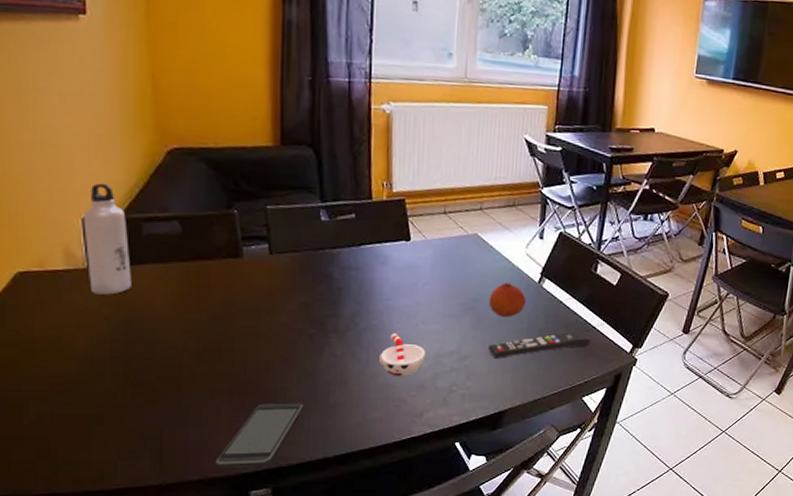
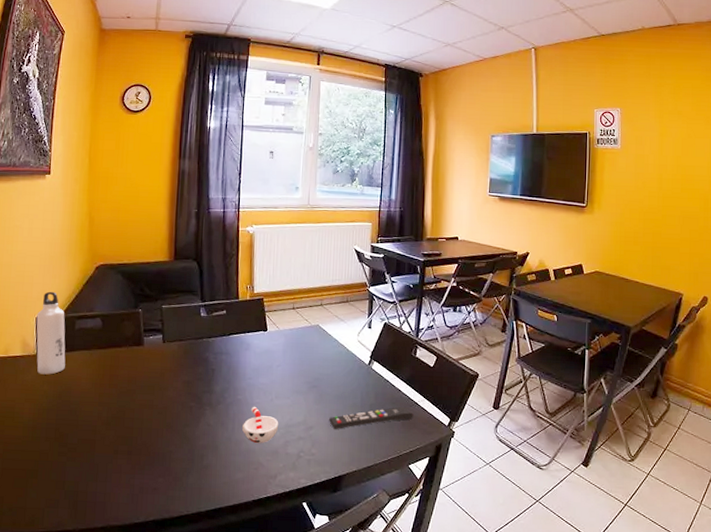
smartphone: present [215,403,303,469] -> none [115,463,184,518]
fruit: present [489,282,526,317] -> none [329,364,359,394]

